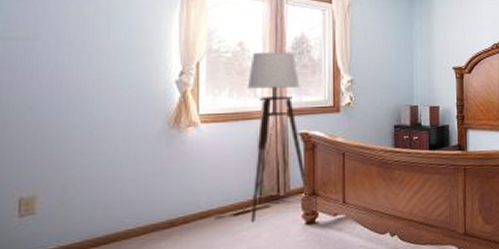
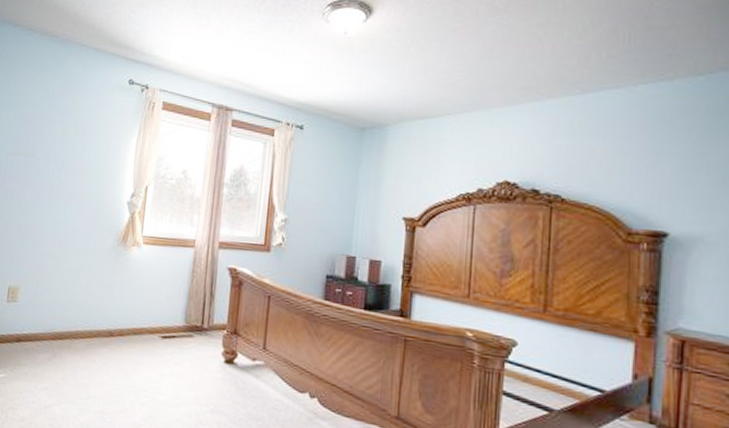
floor lamp: present [214,52,307,222] -> none [144,181,234,349]

